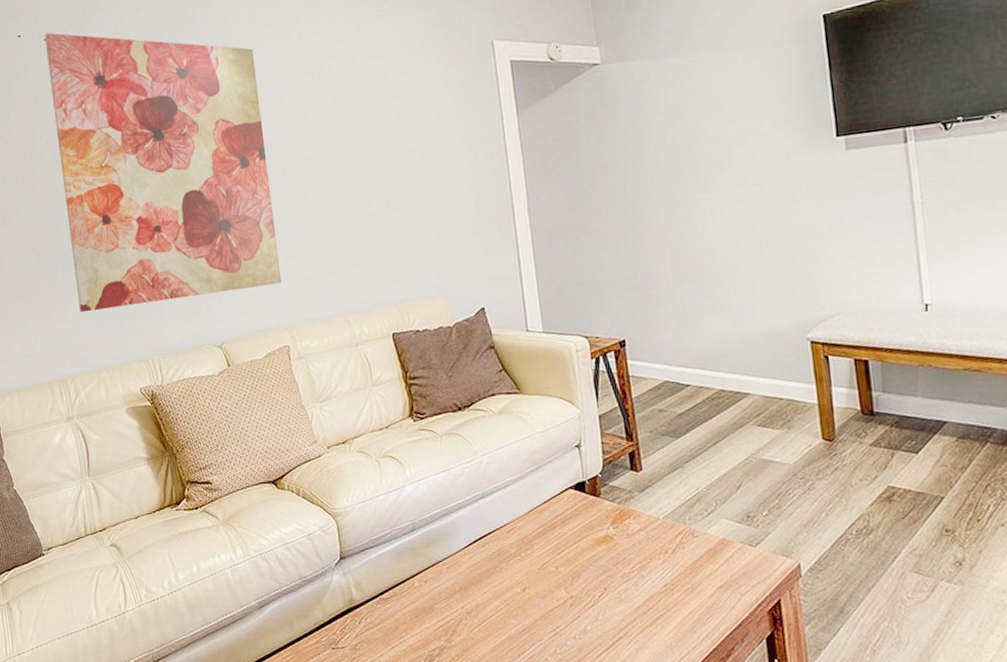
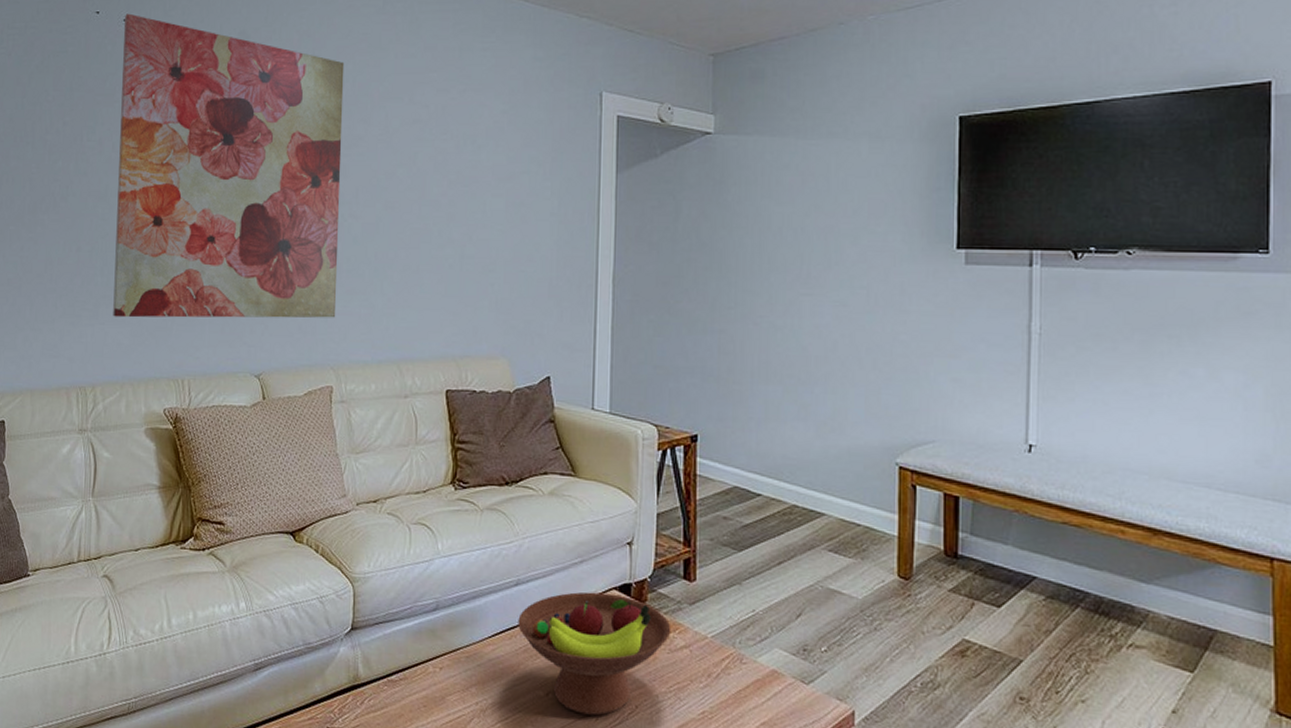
fruit bowl: none [488,493,627,603] -> present [518,592,671,716]

